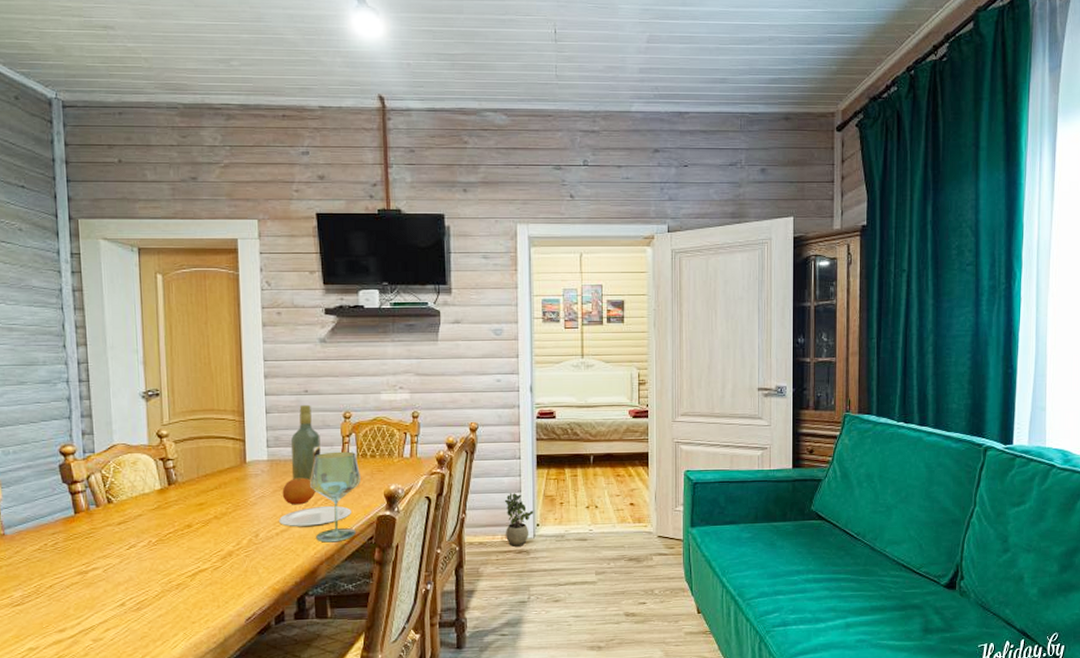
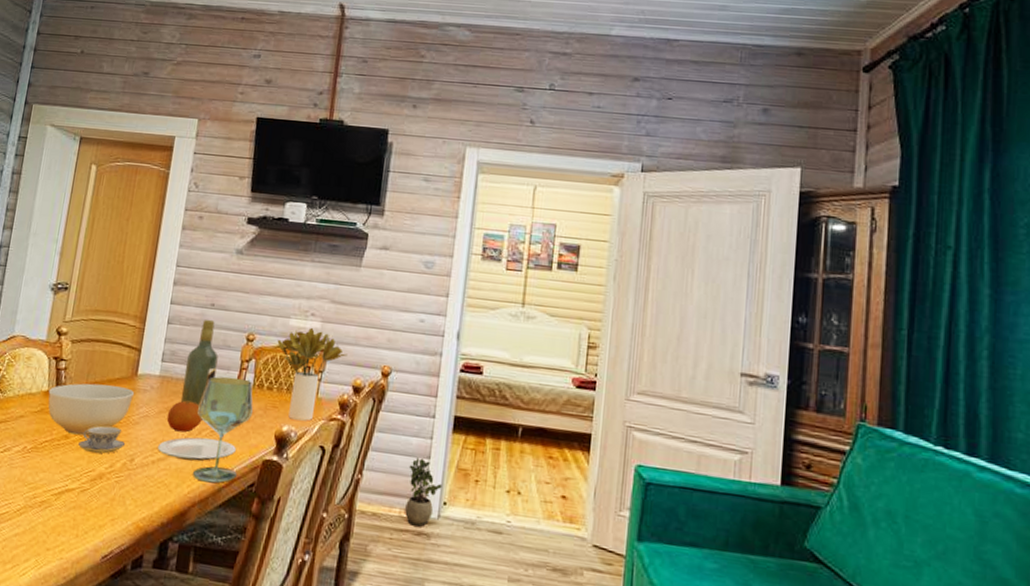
bowl: none [162,475,247,523] -> present [48,383,135,435]
teacup: none [202,510,248,536] -> present [78,425,126,454]
flower bouquet: none [372,399,438,480] -> present [277,327,348,422]

